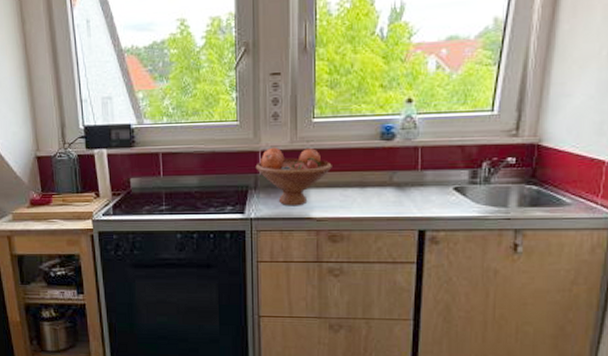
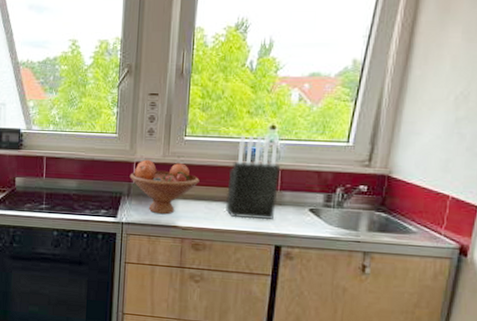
knife block: none [361,110,421,204] -> present [225,135,281,220]

